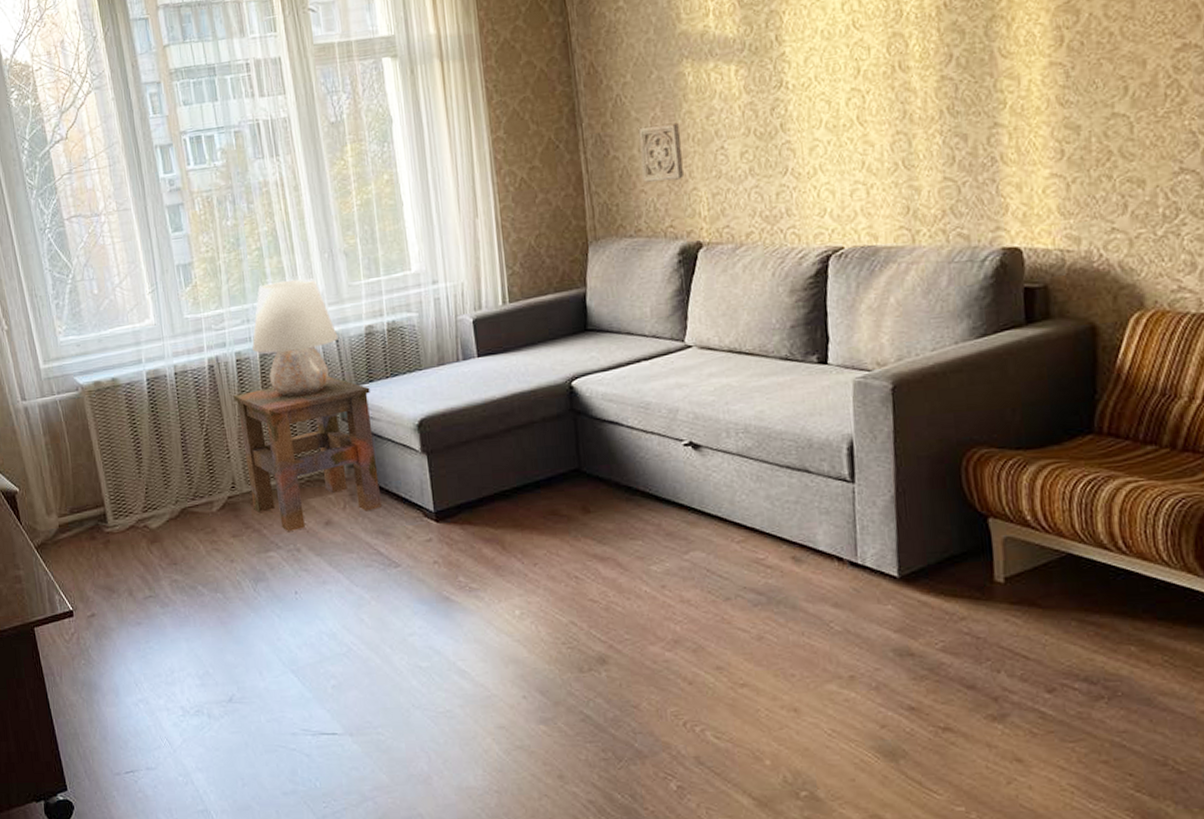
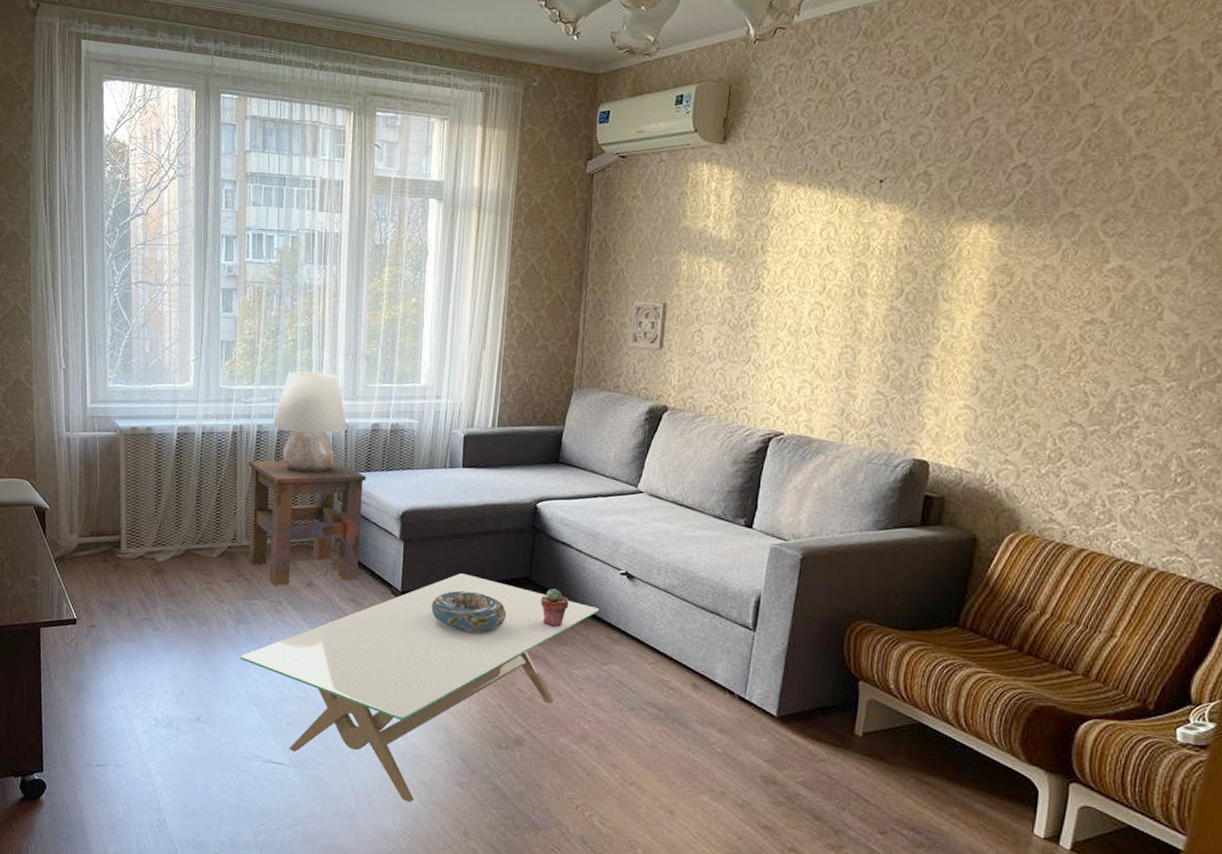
coffee table: none [265,478,668,753] -> present [240,573,600,803]
decorative bowl: none [472,497,561,546] -> present [431,590,507,633]
potted succulent: none [596,476,631,521] -> present [540,588,570,627]

